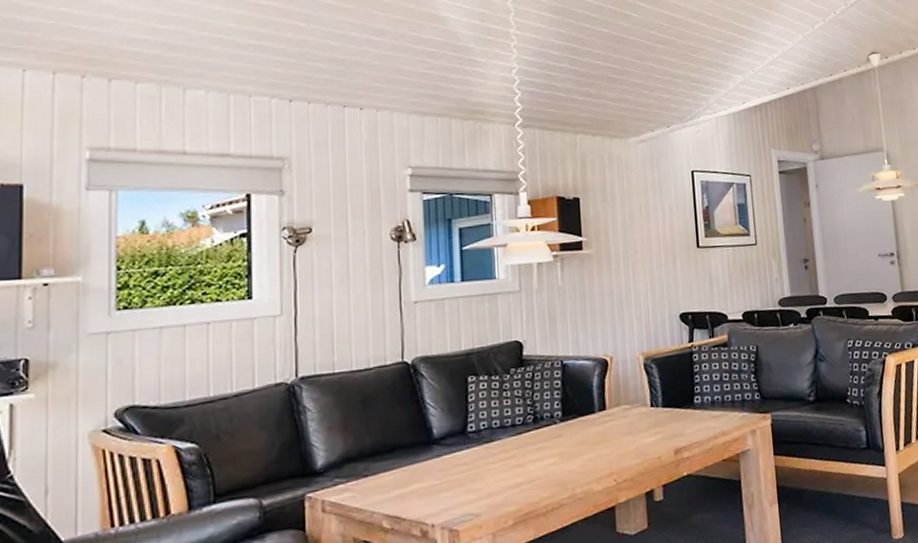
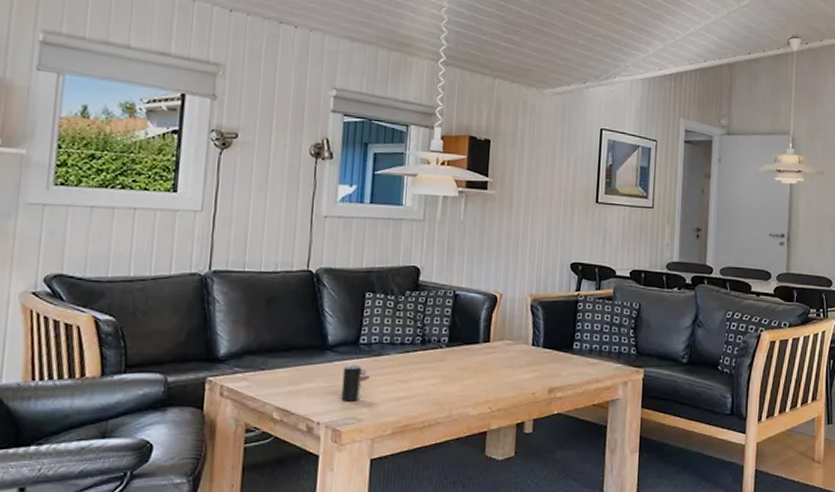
cup: none [453,456,483,497] -> present [341,365,370,401]

